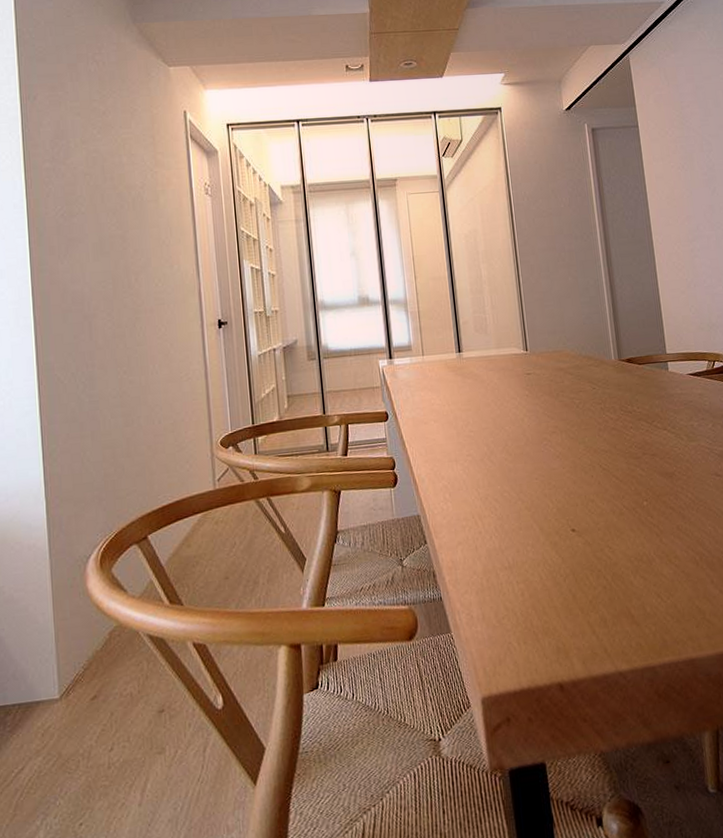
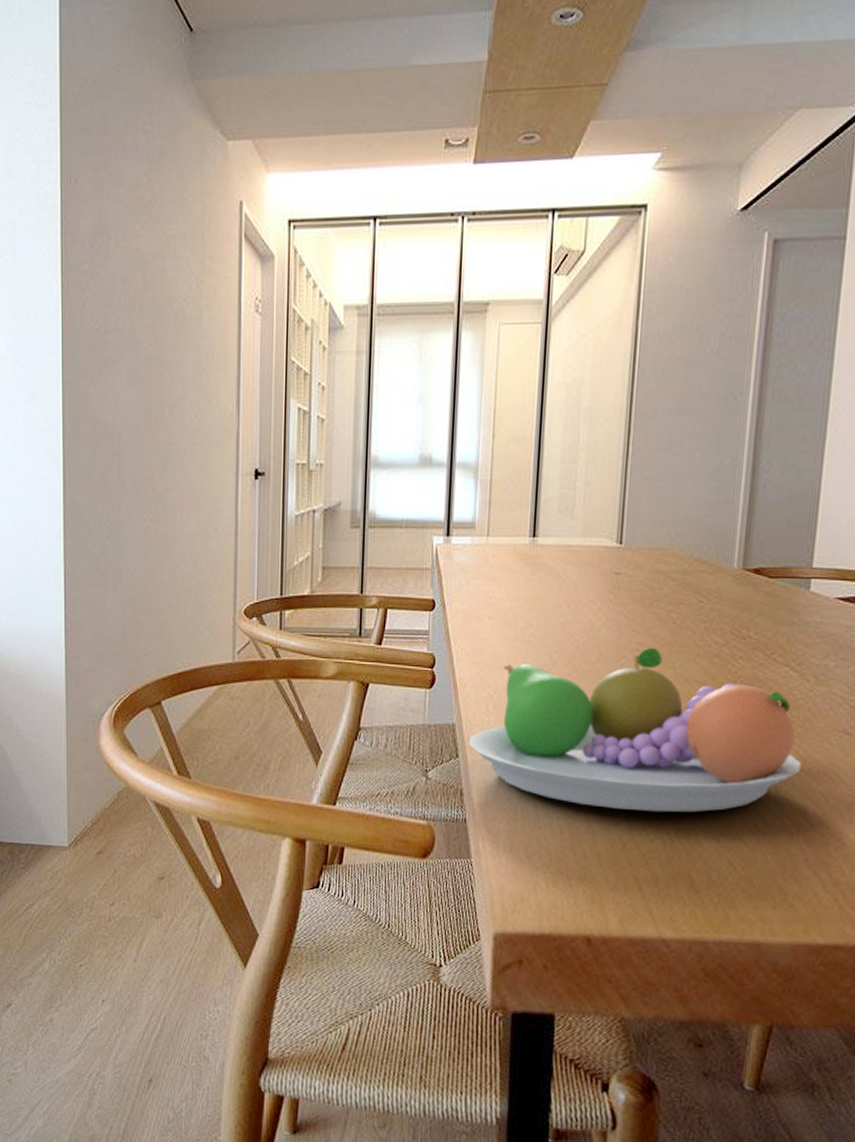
fruit bowl: none [433,428,692,567] -> present [469,647,802,813]

